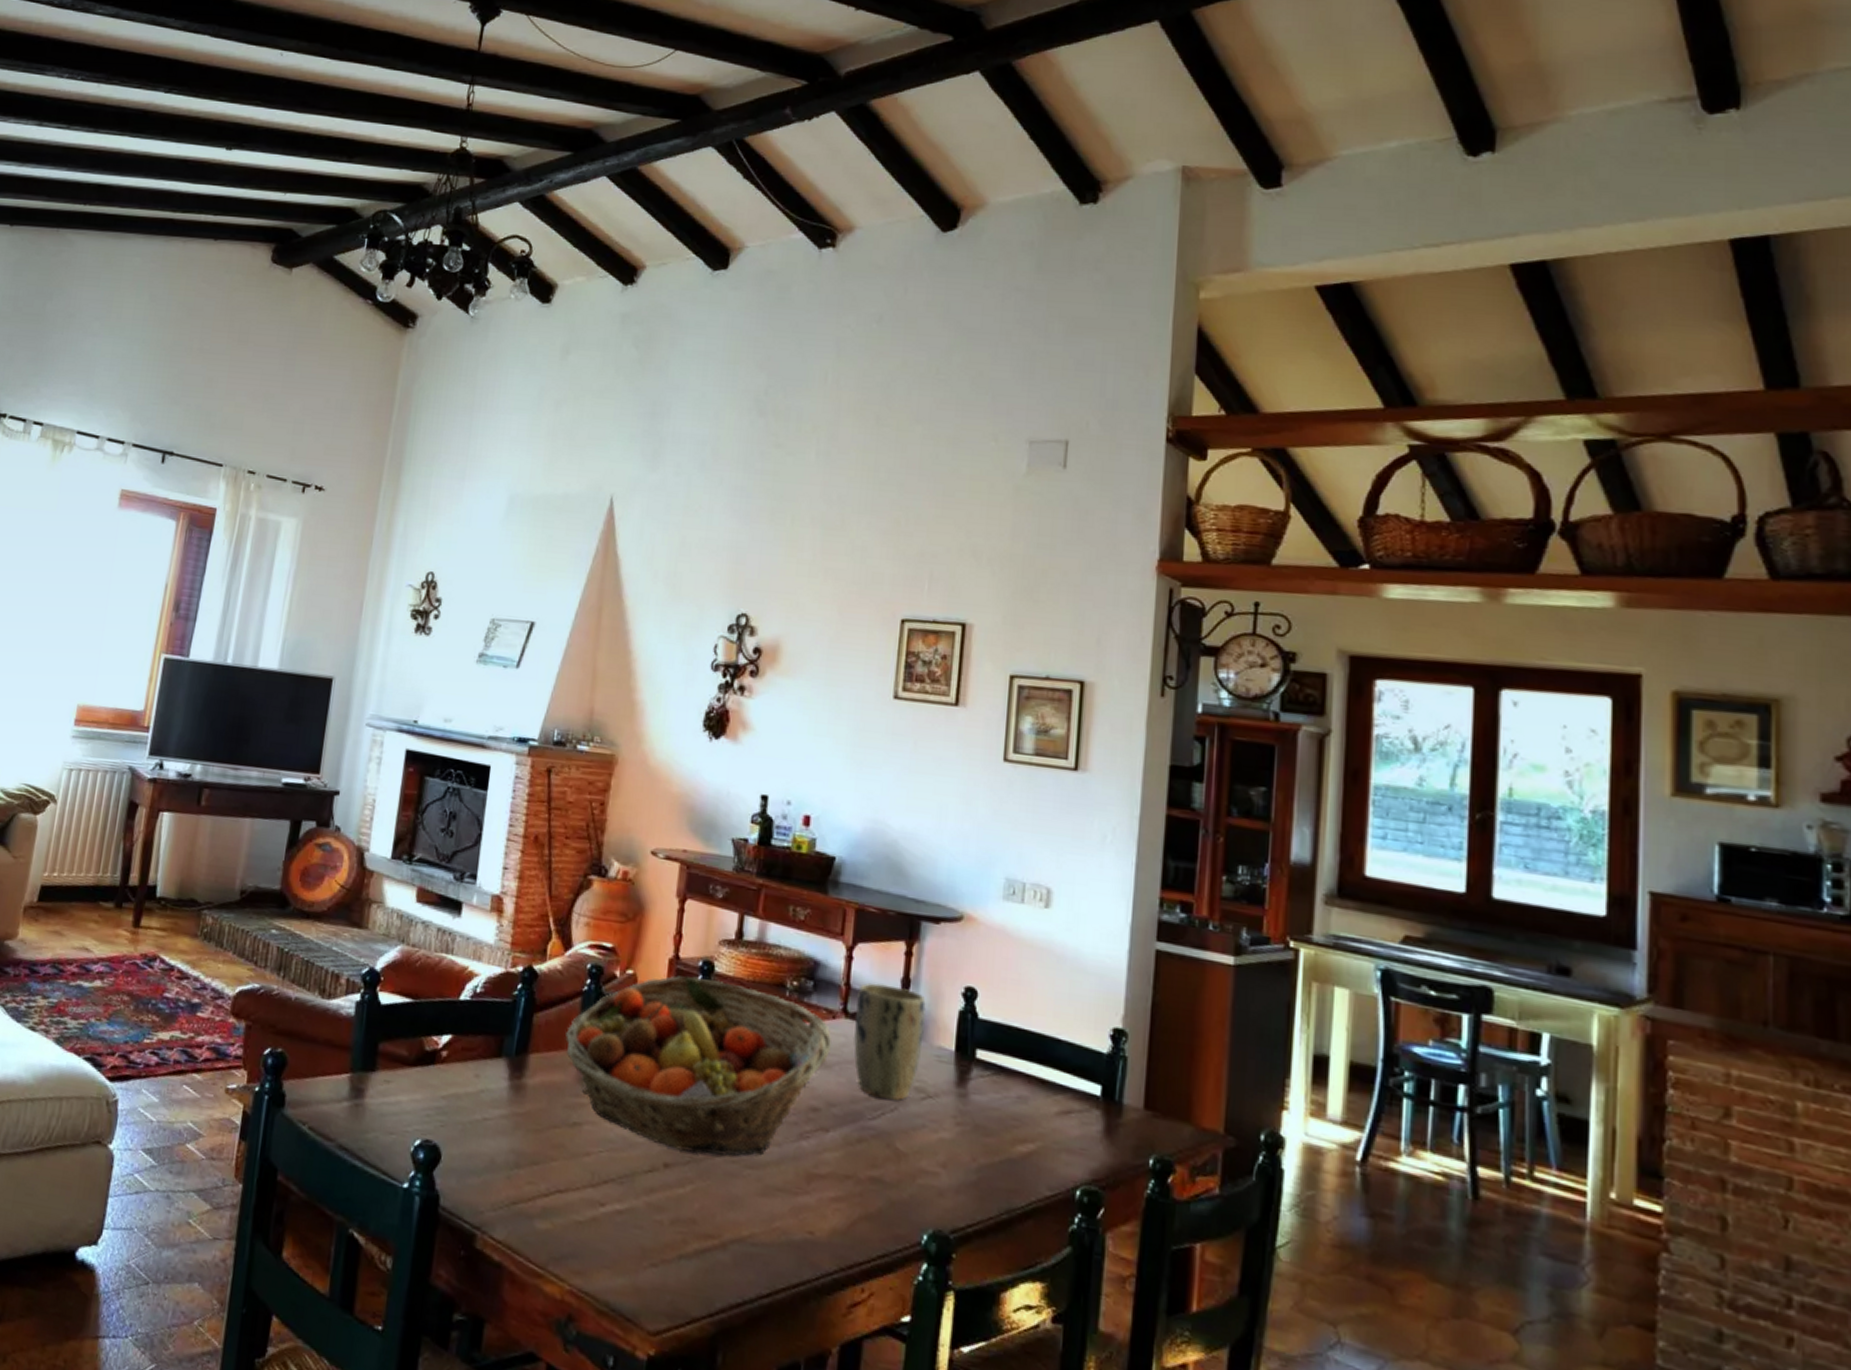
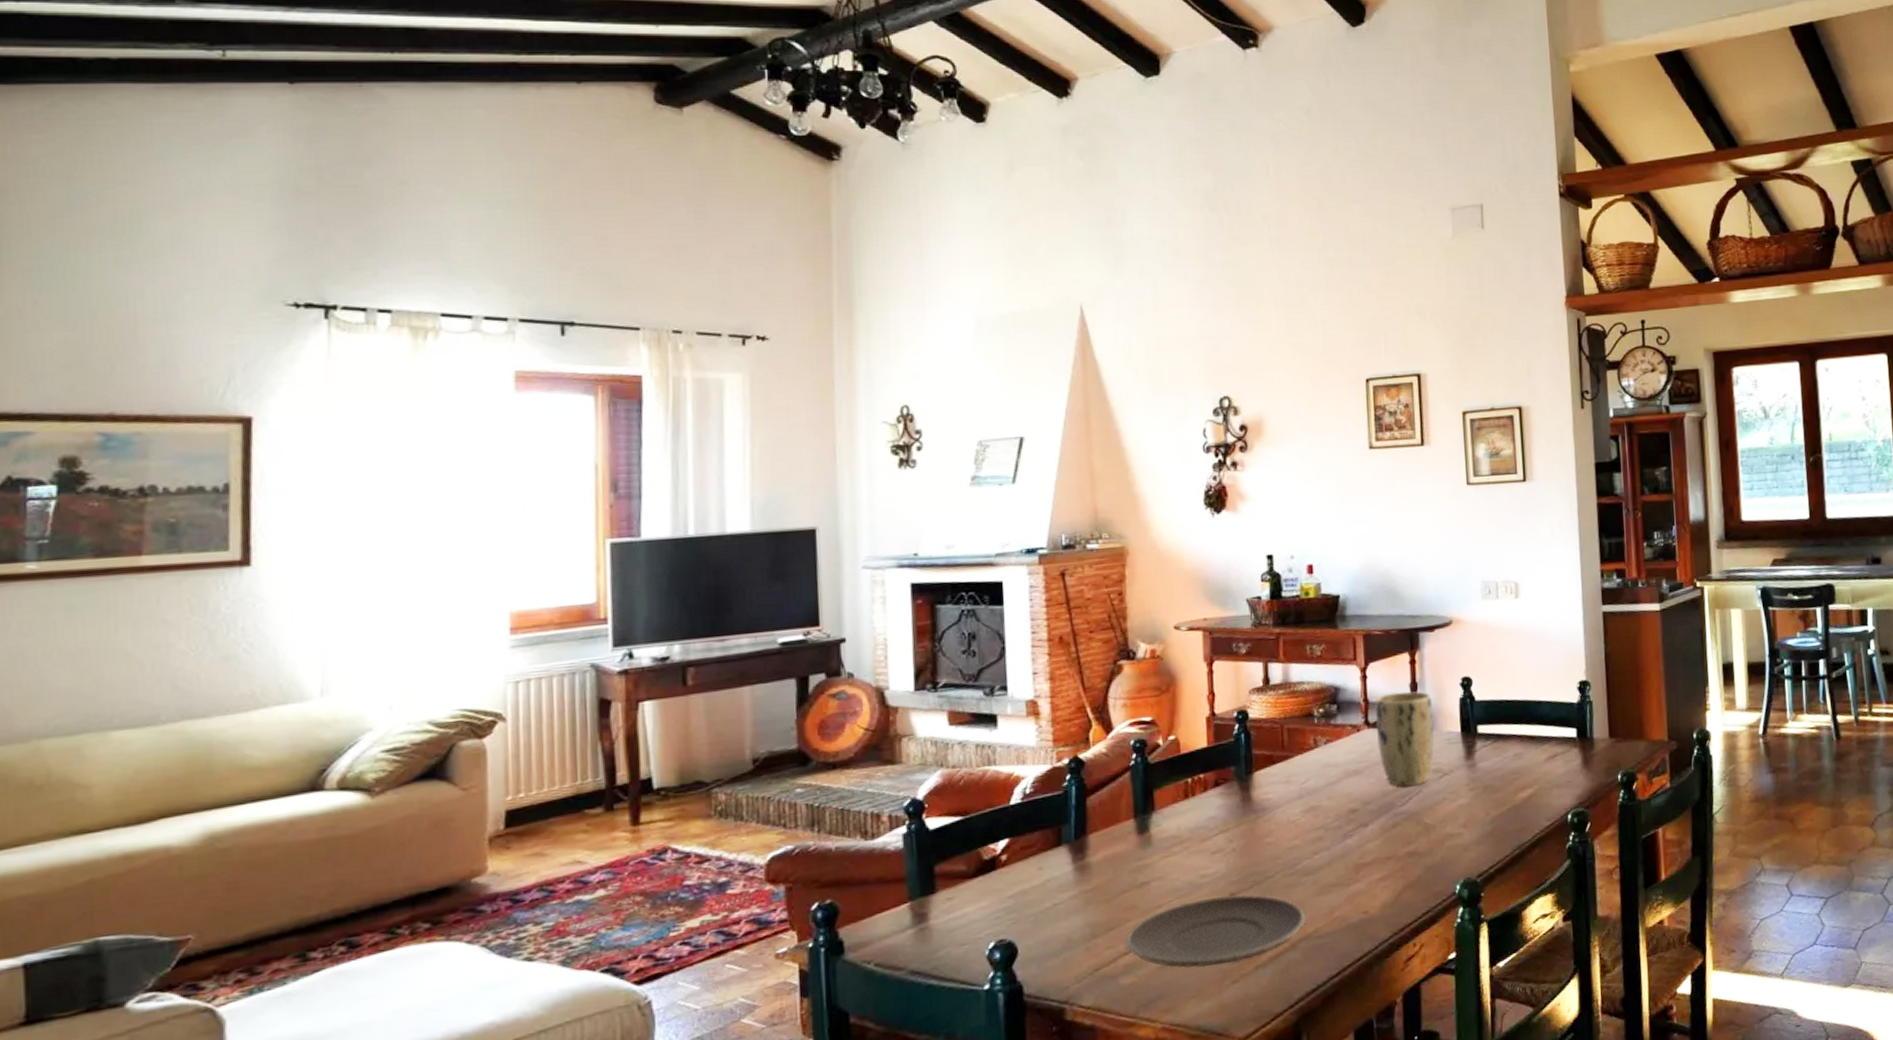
plate: none [547,1158,742,1244] -> present [1125,895,1305,968]
fruit basket: present [564,976,831,1157] -> none [1119,724,1359,879]

